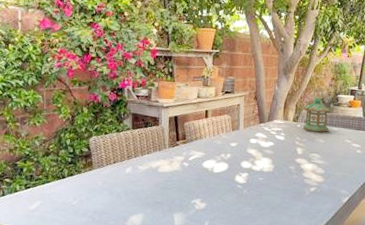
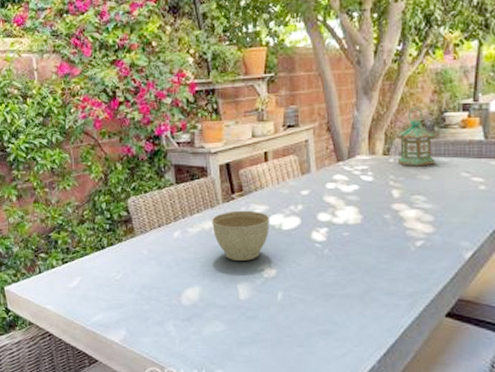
planter bowl: none [158,154,205,195] -> present [211,210,271,261]

